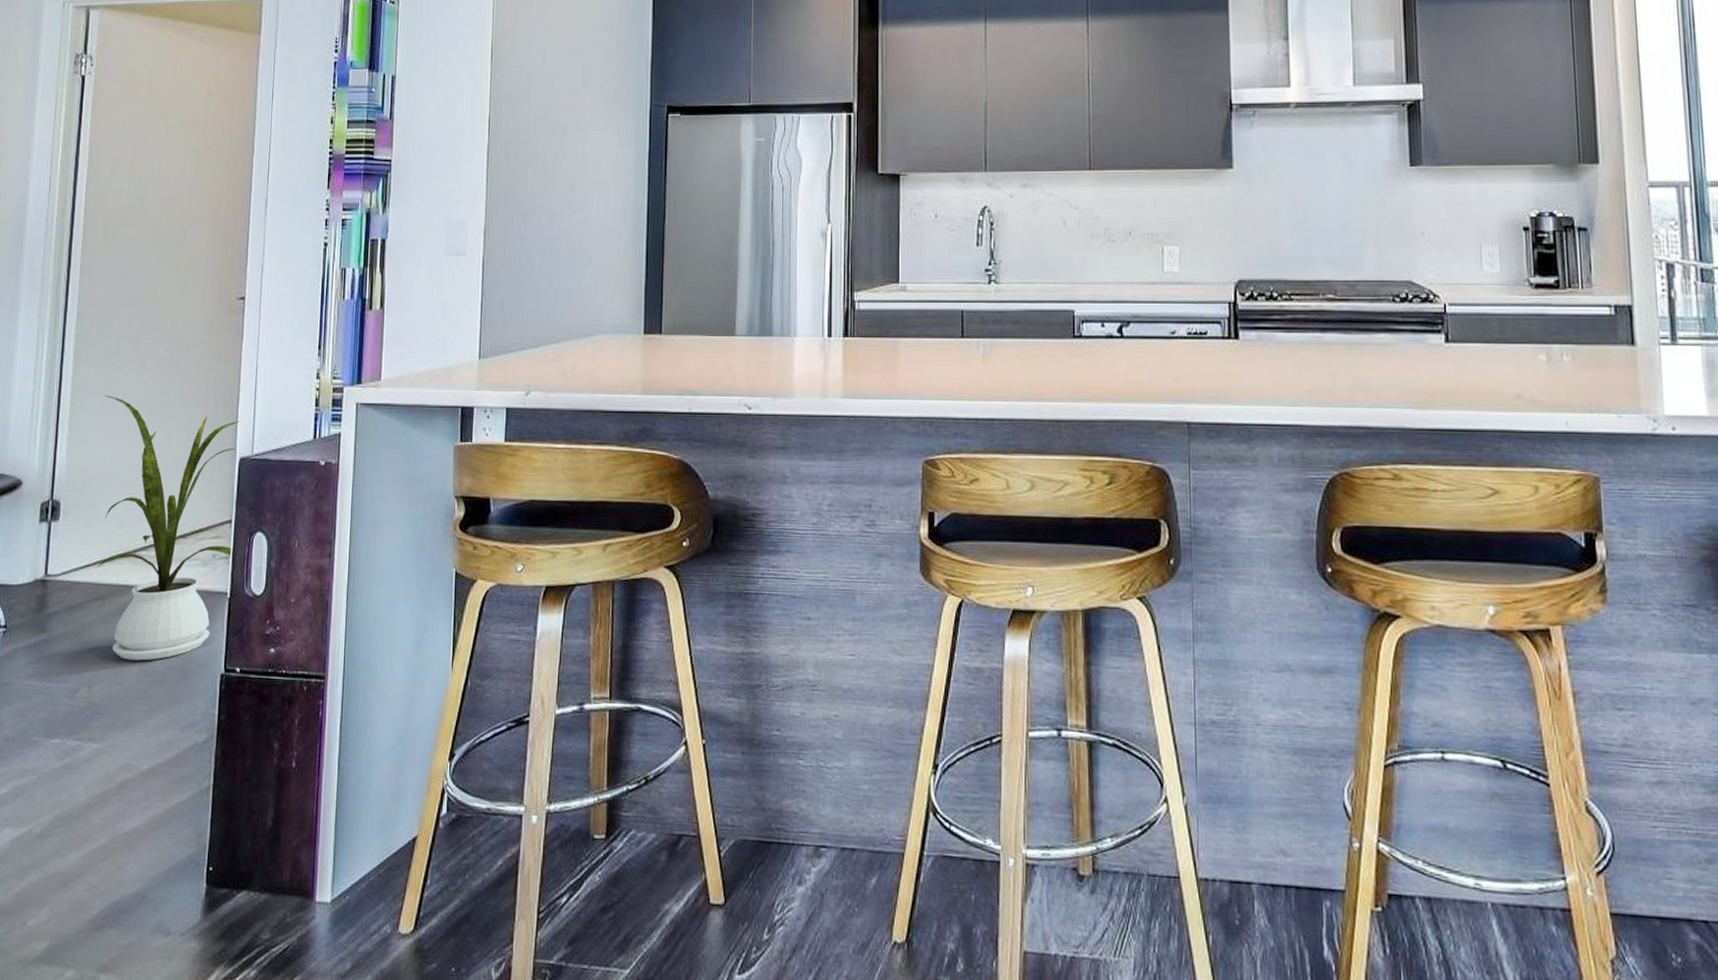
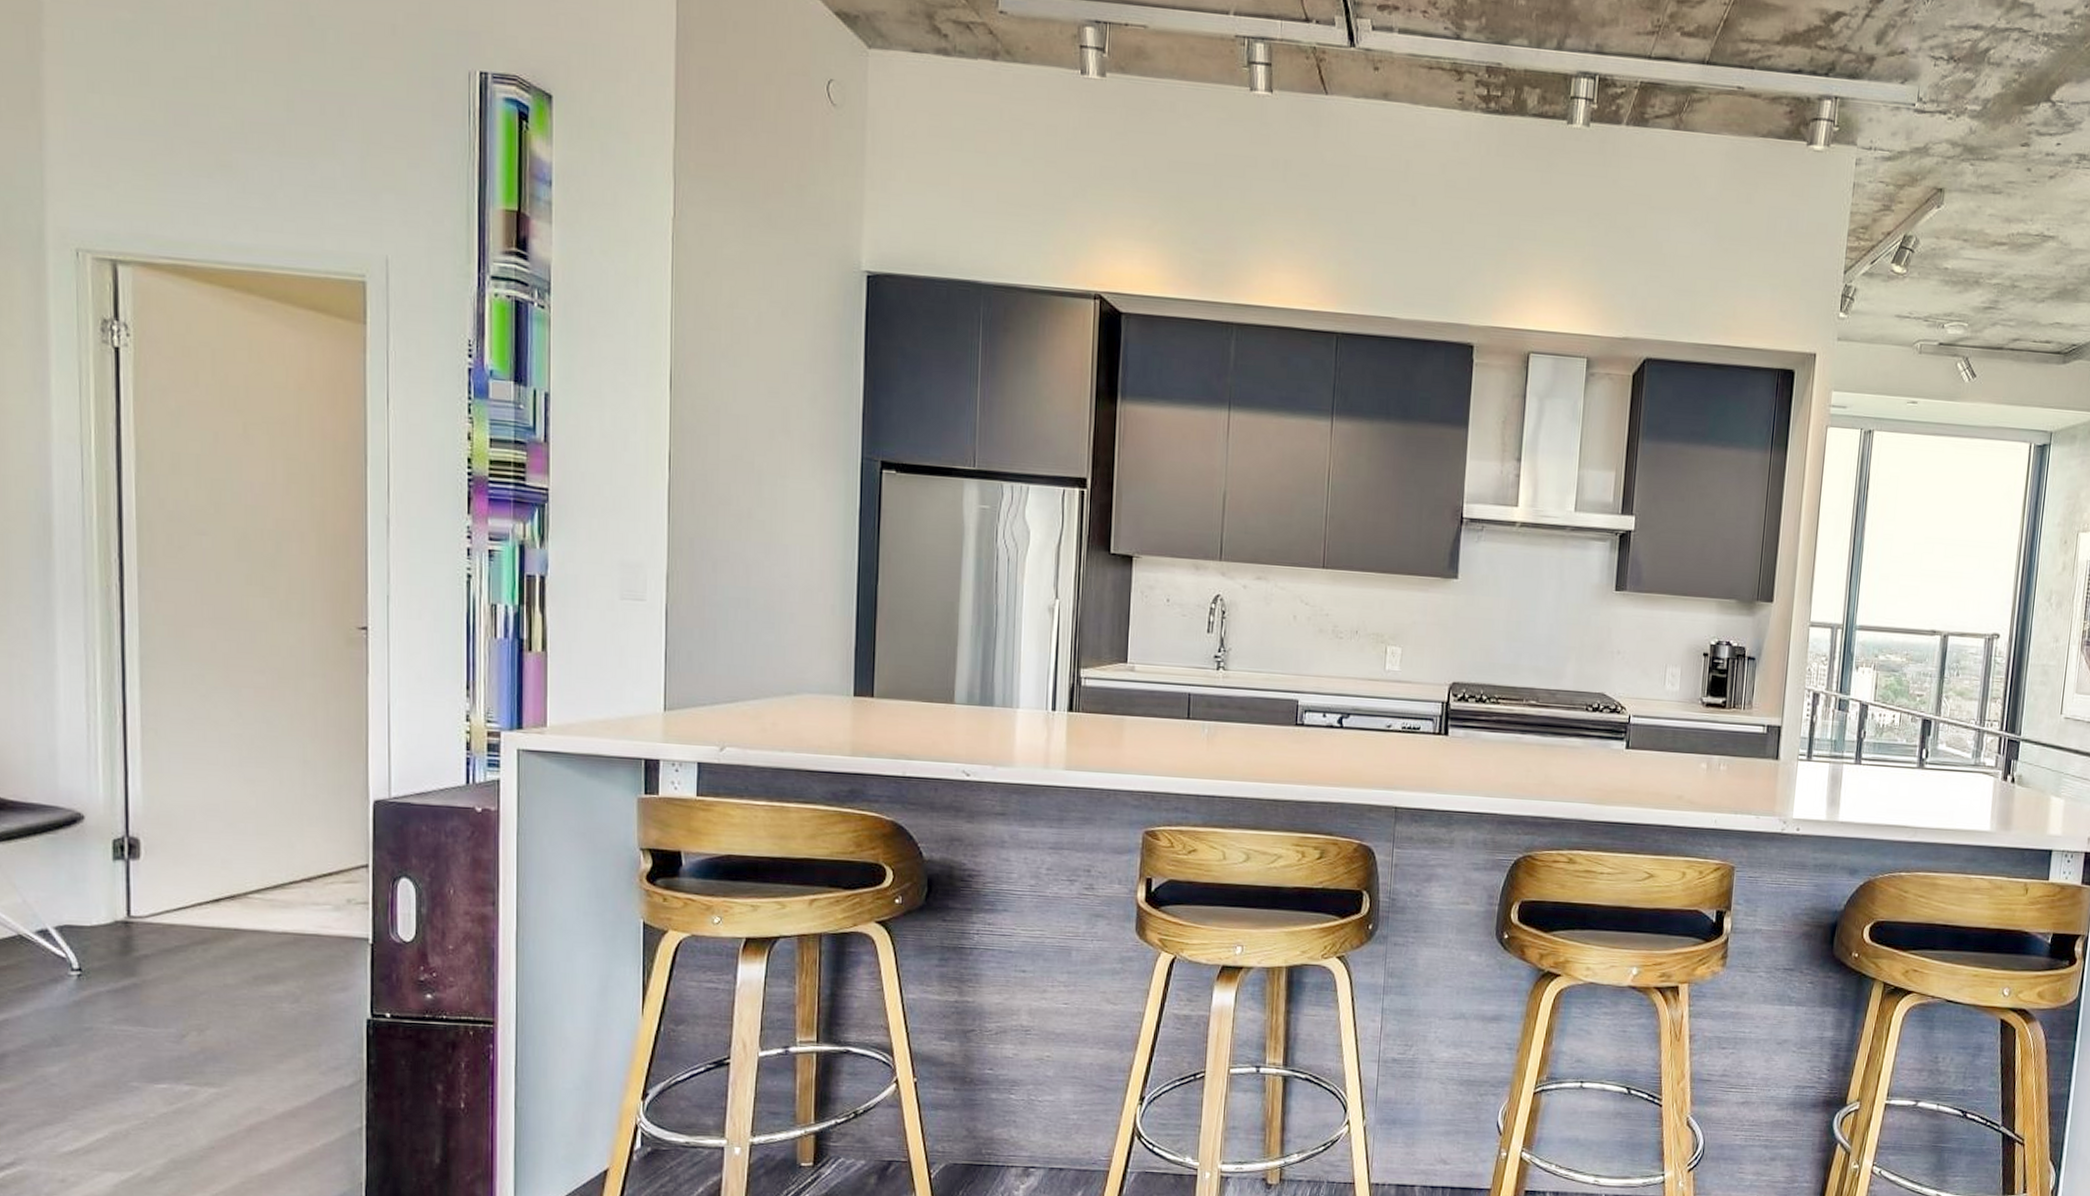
house plant: present [95,395,240,661] -> none [188,724,373,1006]

